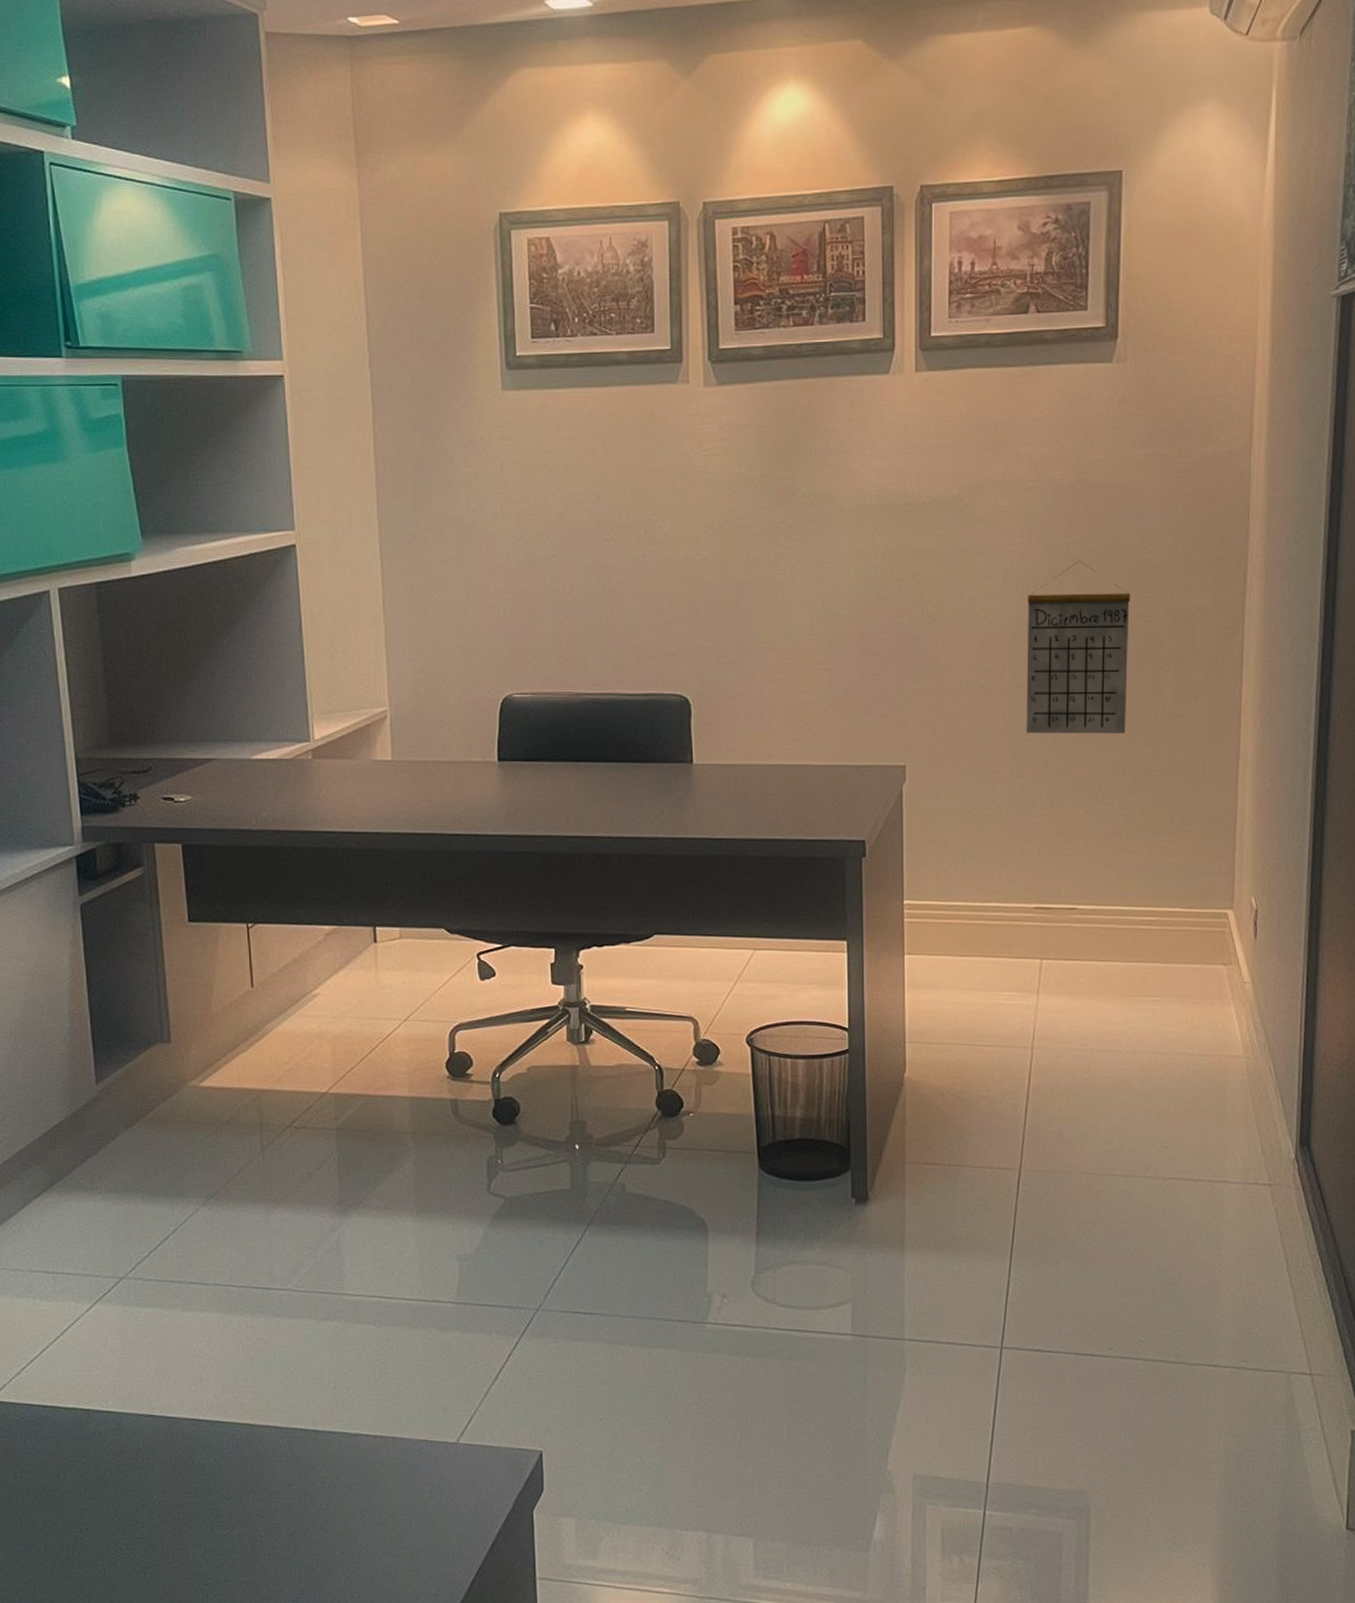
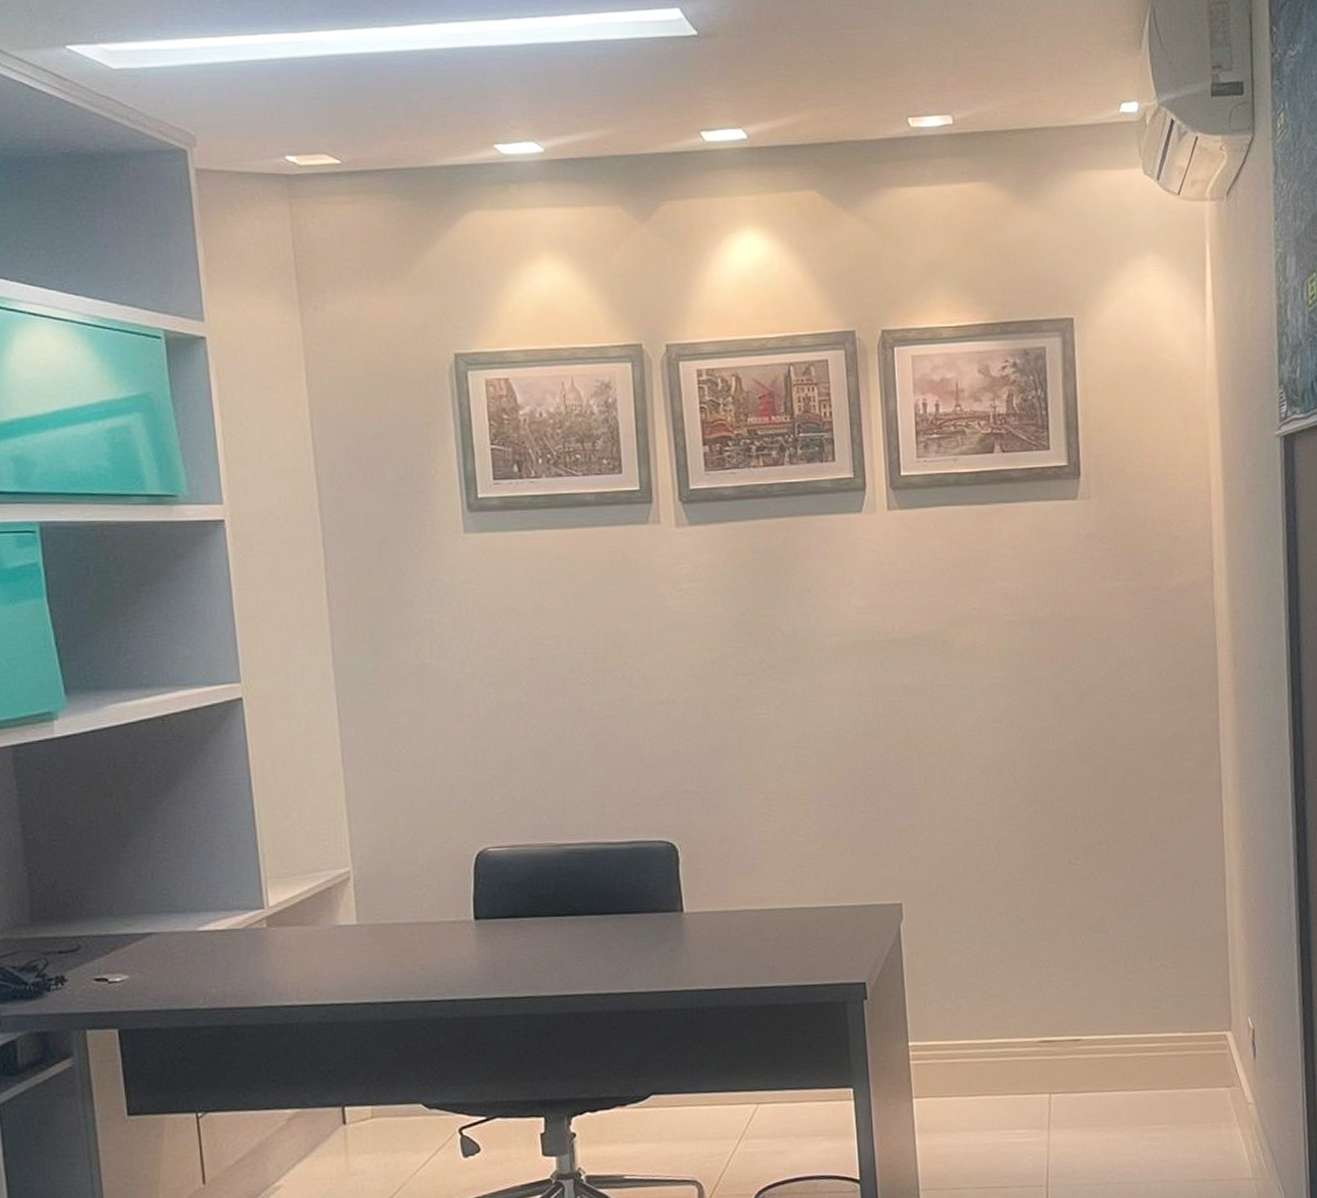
calendar: present [1026,560,1131,734] -> none [1011,691,1116,866]

